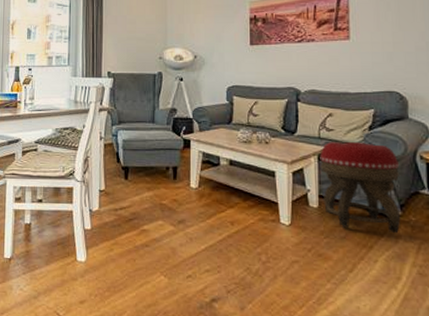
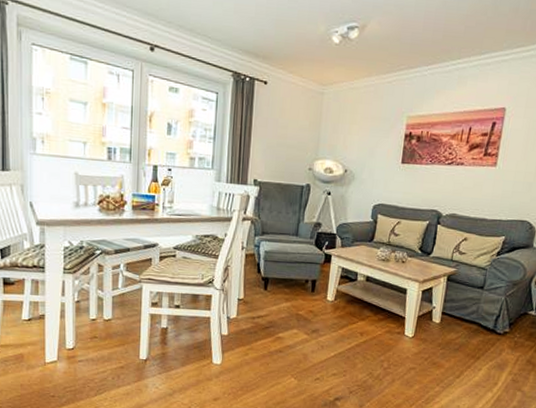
footstool: present [320,142,401,234] -> none [445,264,516,348]

